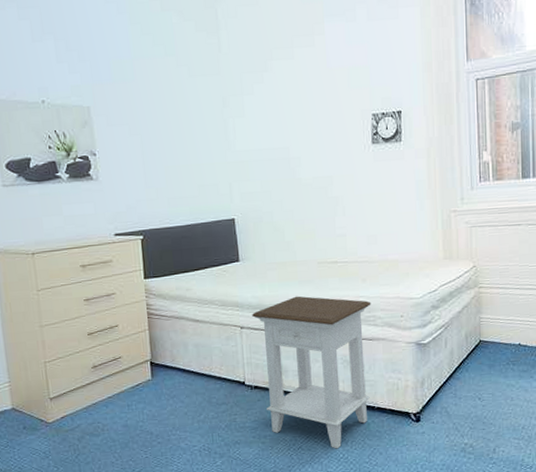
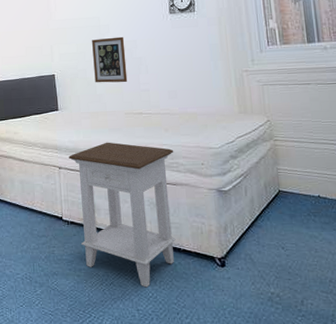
picture frame: none [279,171,321,228] -> present [92,36,128,83]

